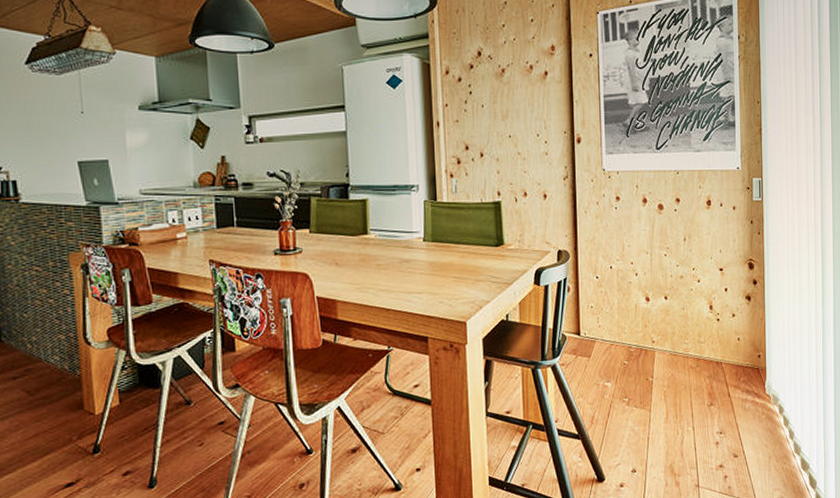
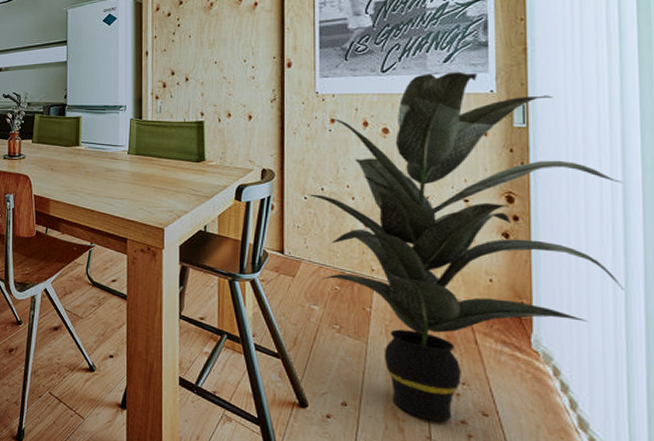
indoor plant: none [598,149,822,470] -> present [307,71,625,422]

